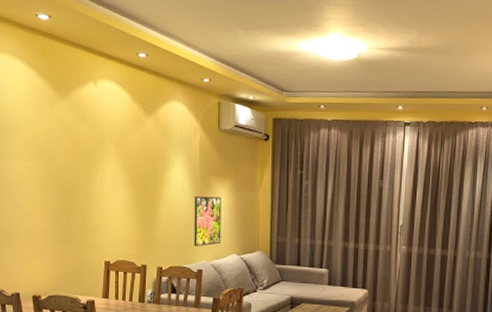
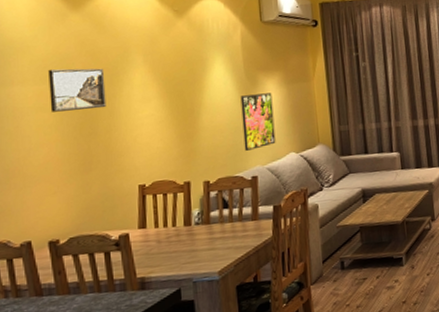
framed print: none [38,150,83,190] -> present [48,68,106,112]

